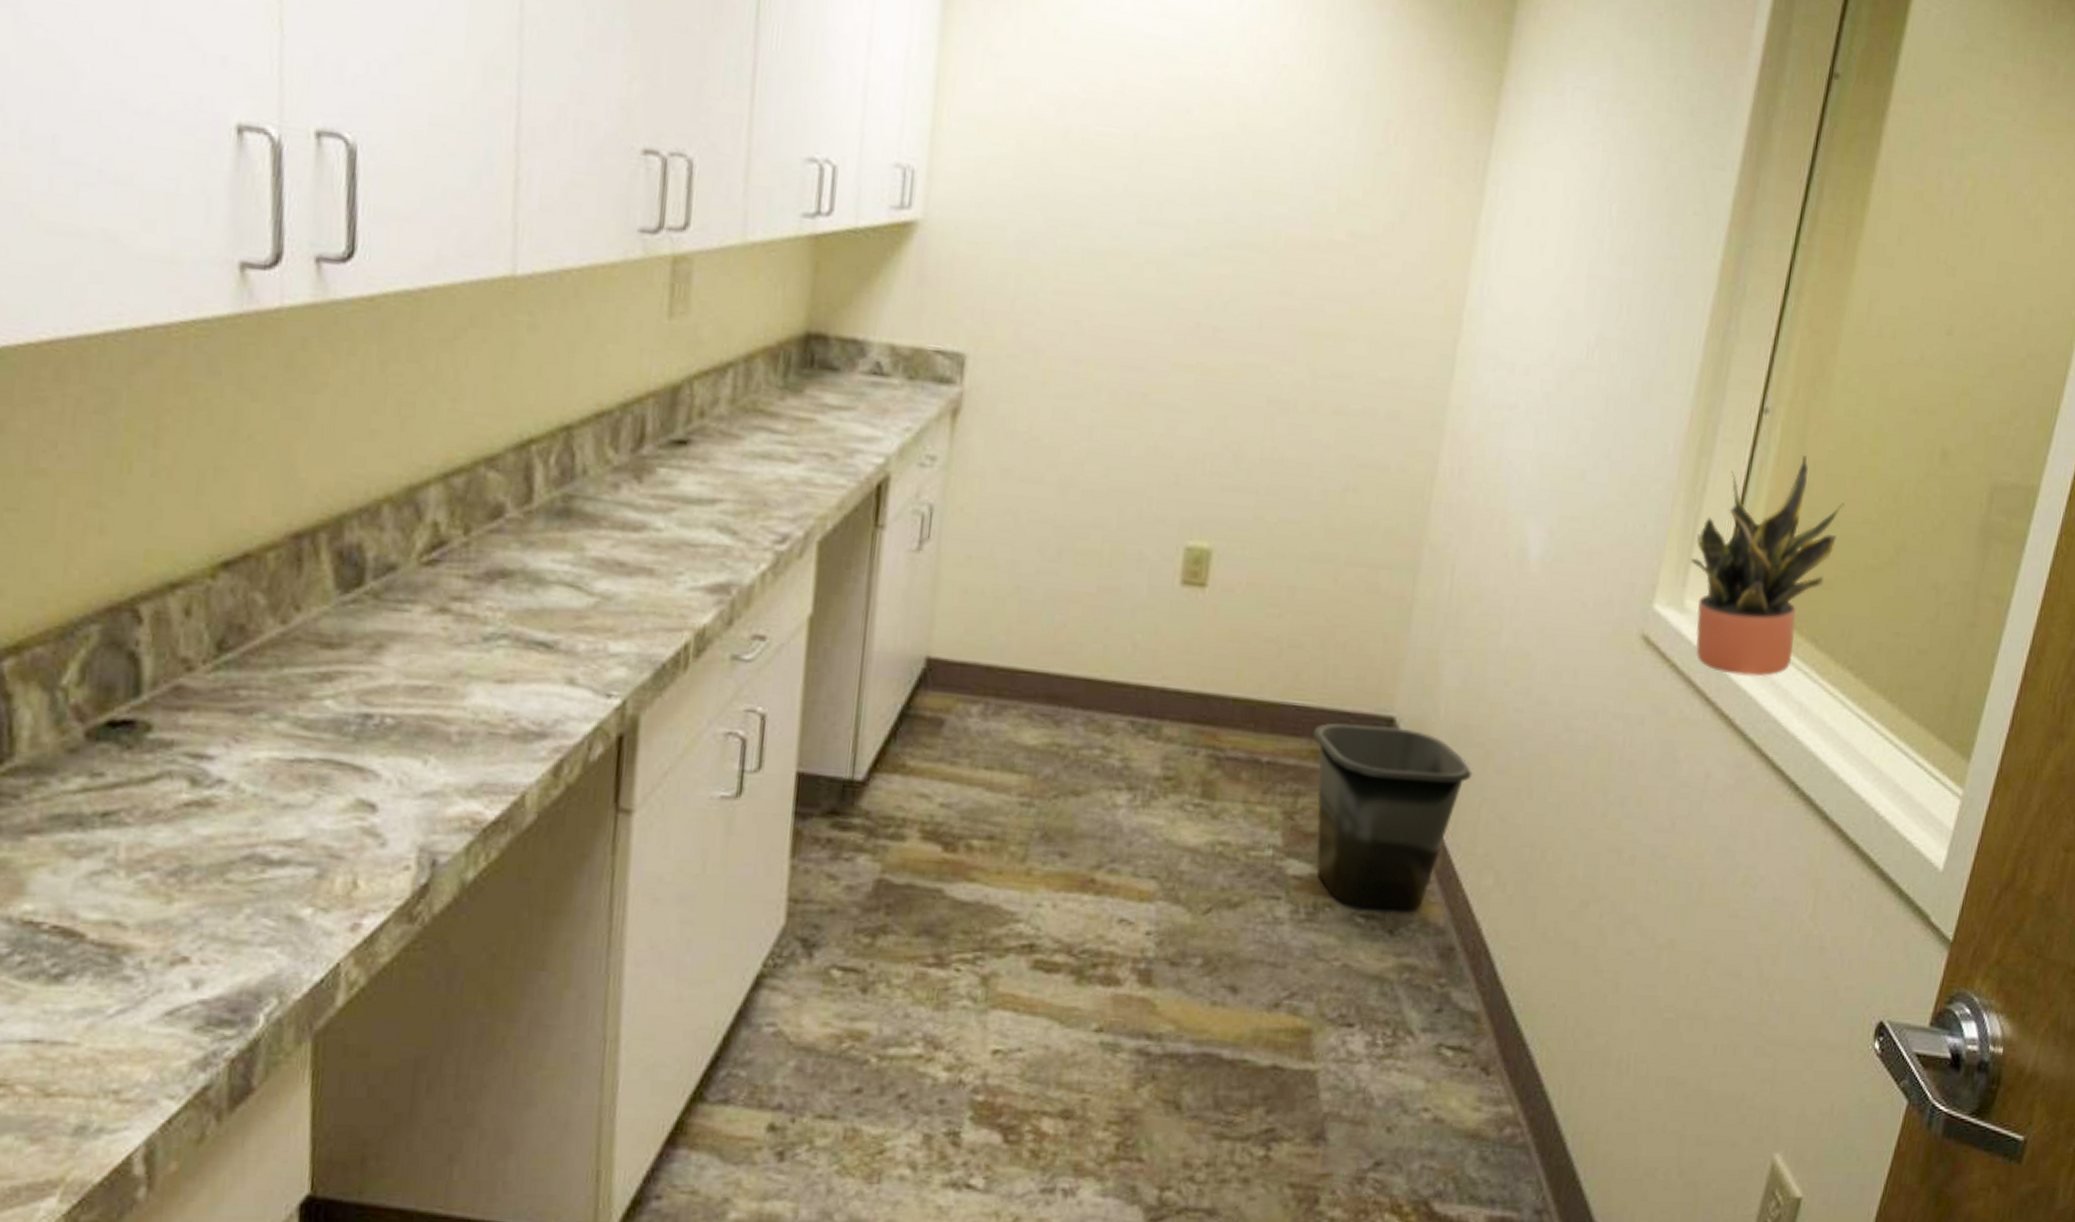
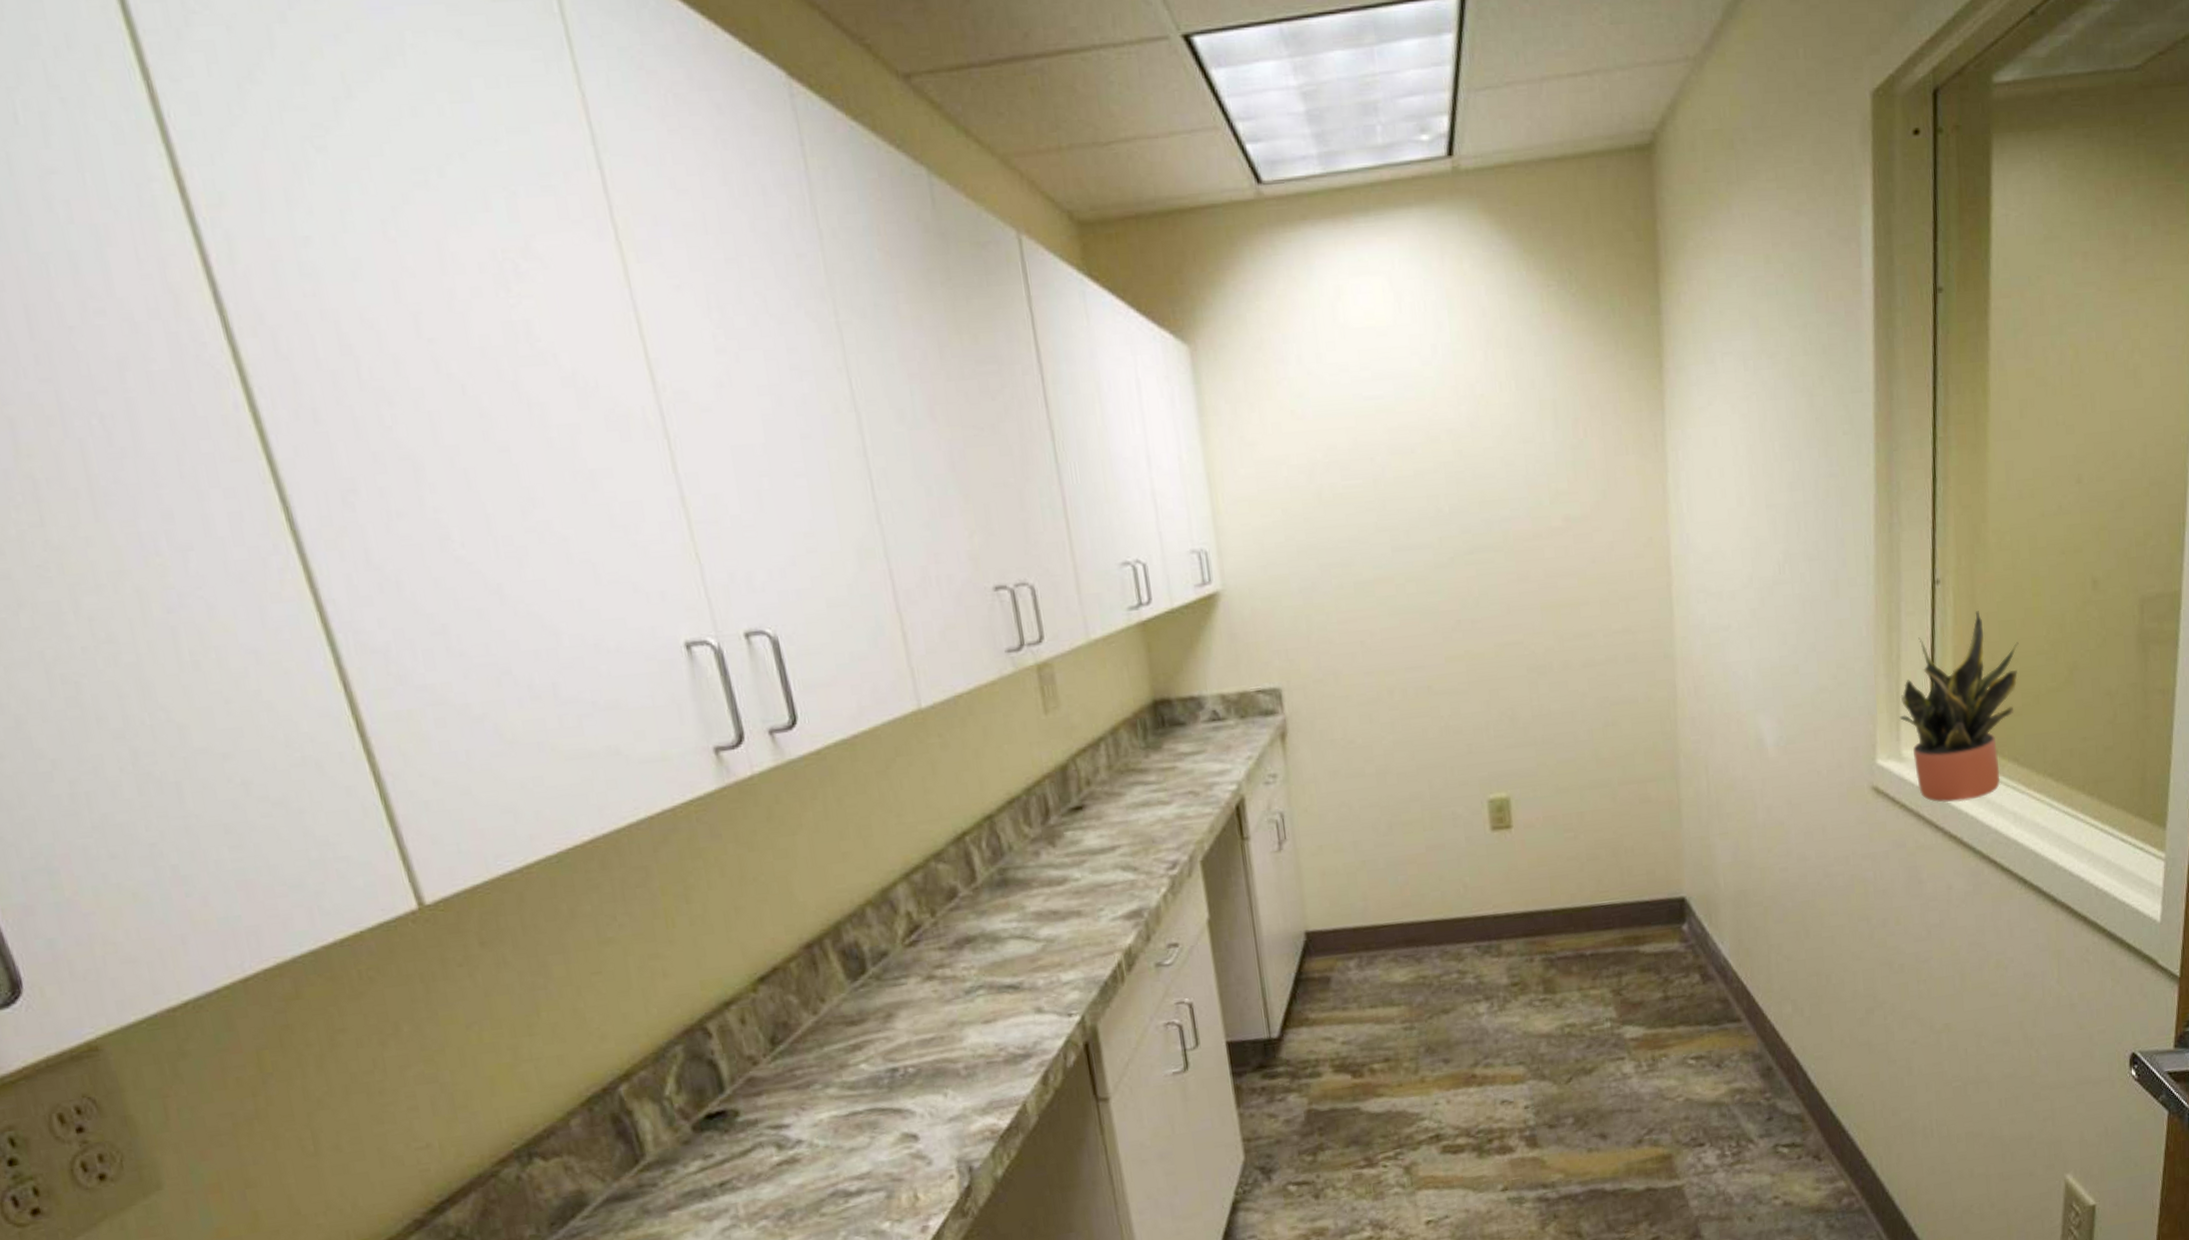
waste bin: present [1313,723,1473,910] -> none [1622,903,1757,1052]

